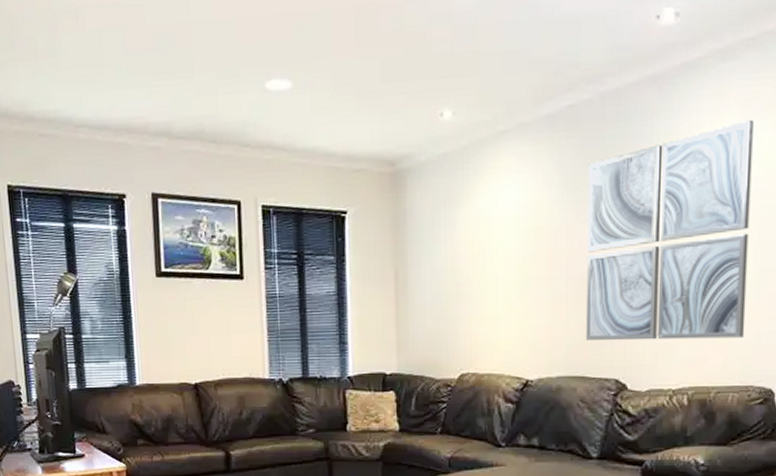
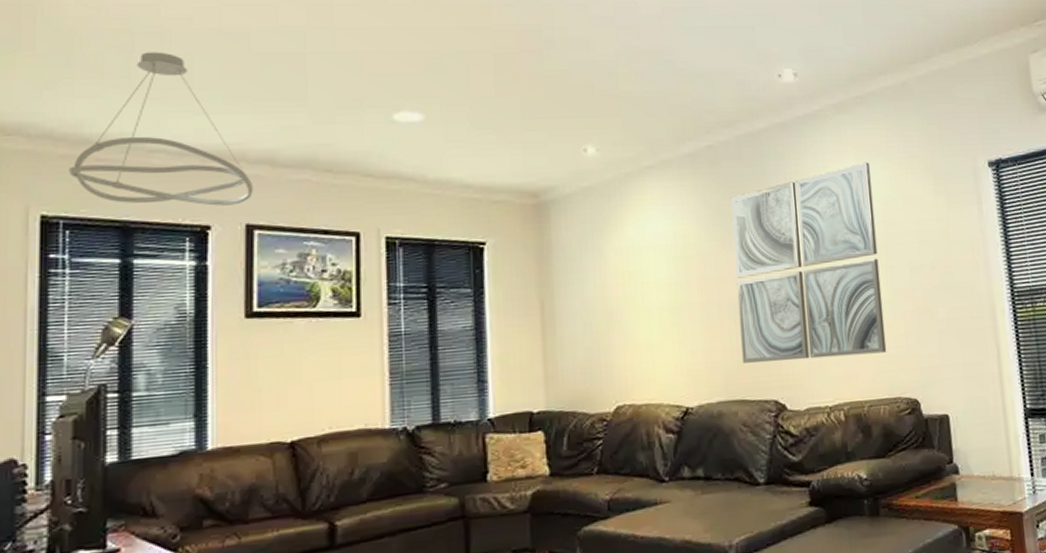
ceiling light fixture: none [22,30,156,176] -> present [69,52,254,206]

